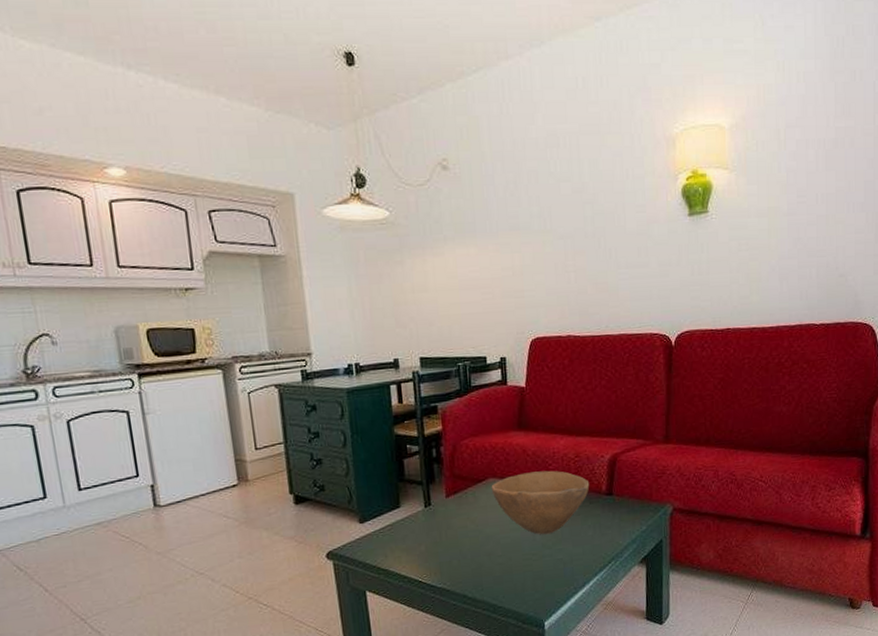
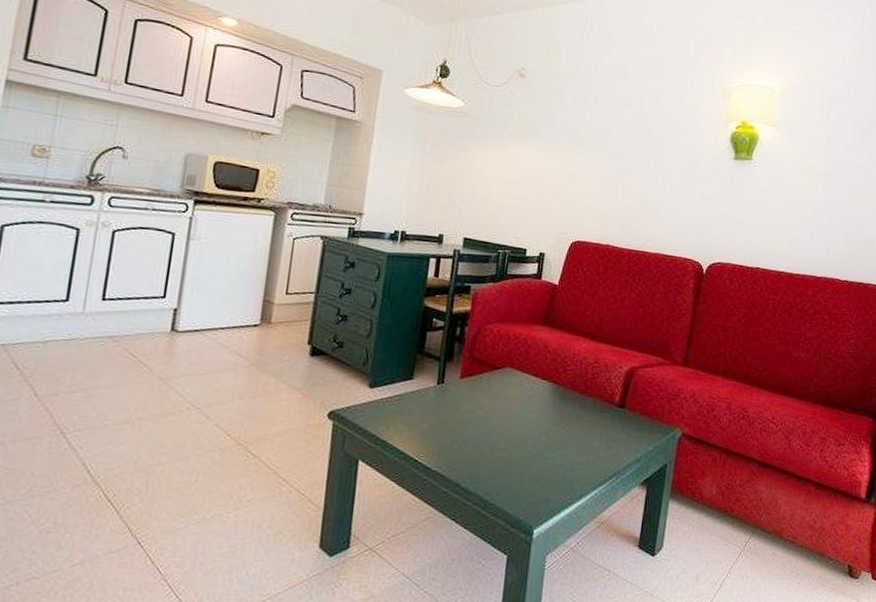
bowl: present [491,470,590,535] -> none [506,368,604,436]

